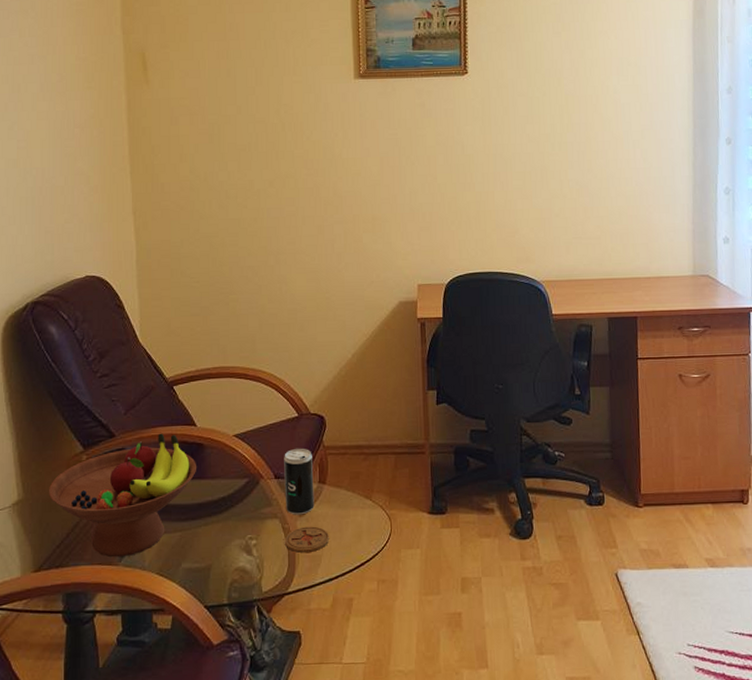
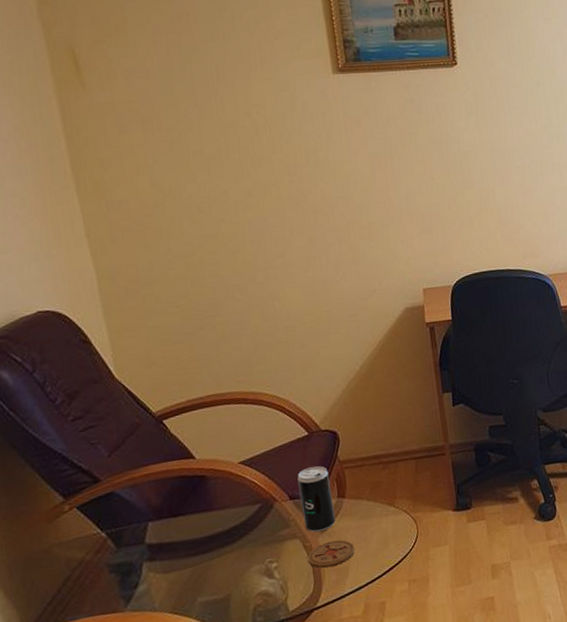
fruit bowl: present [49,433,197,558] -> none [28,470,202,605]

